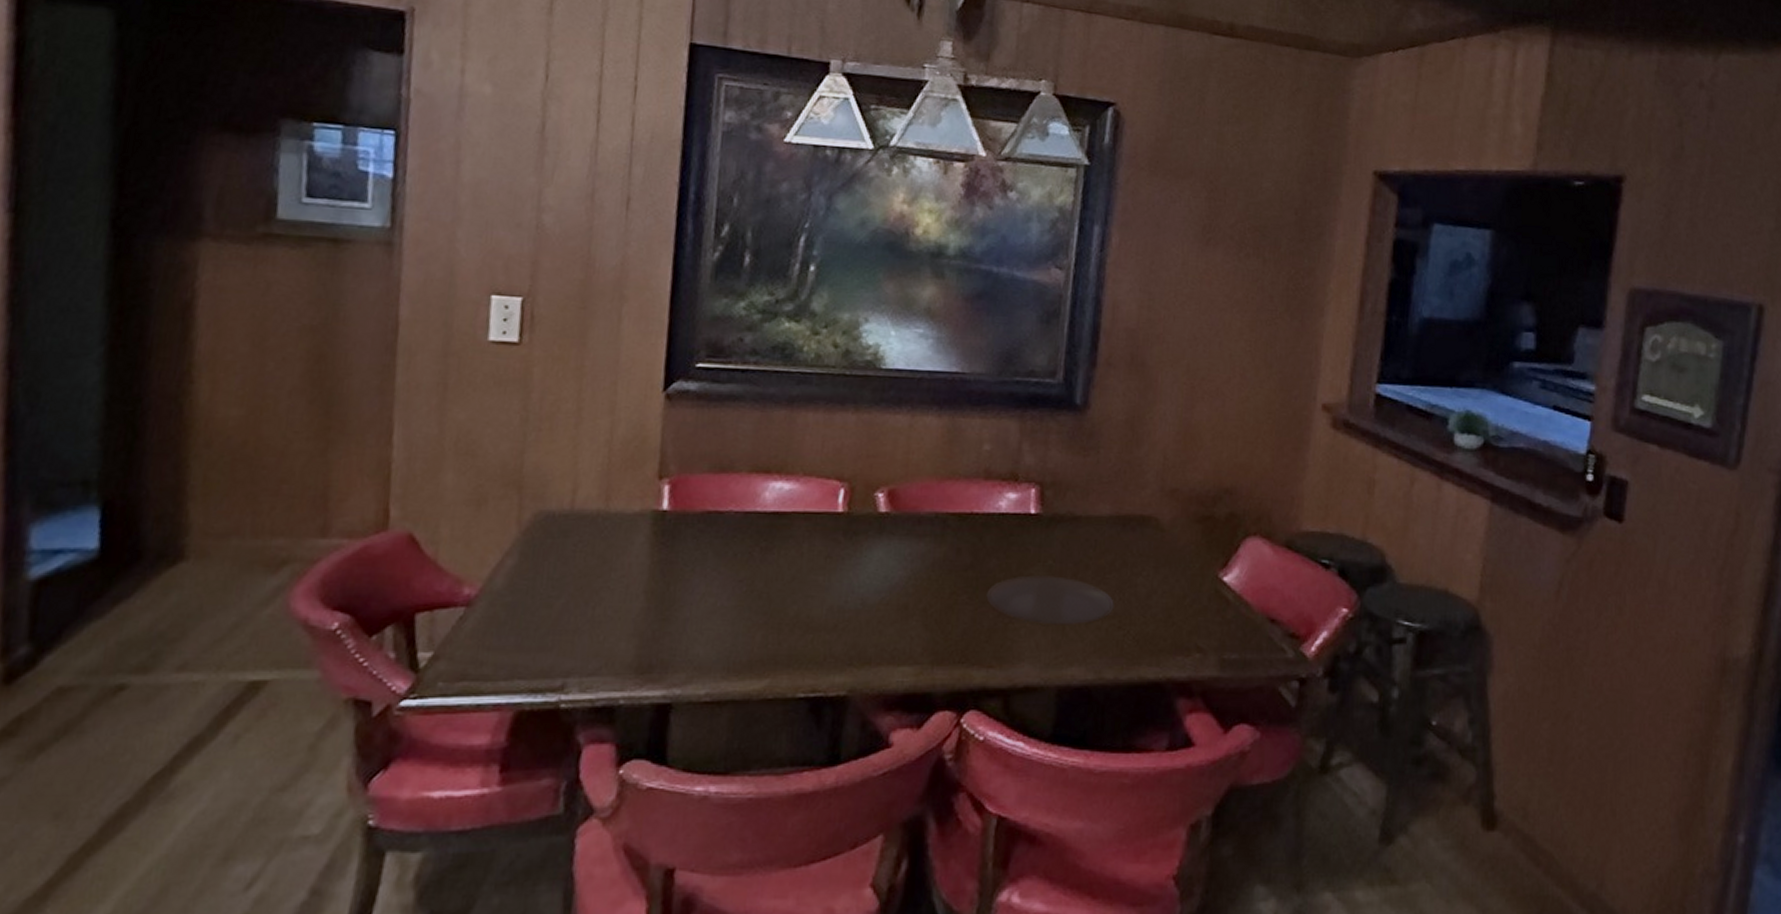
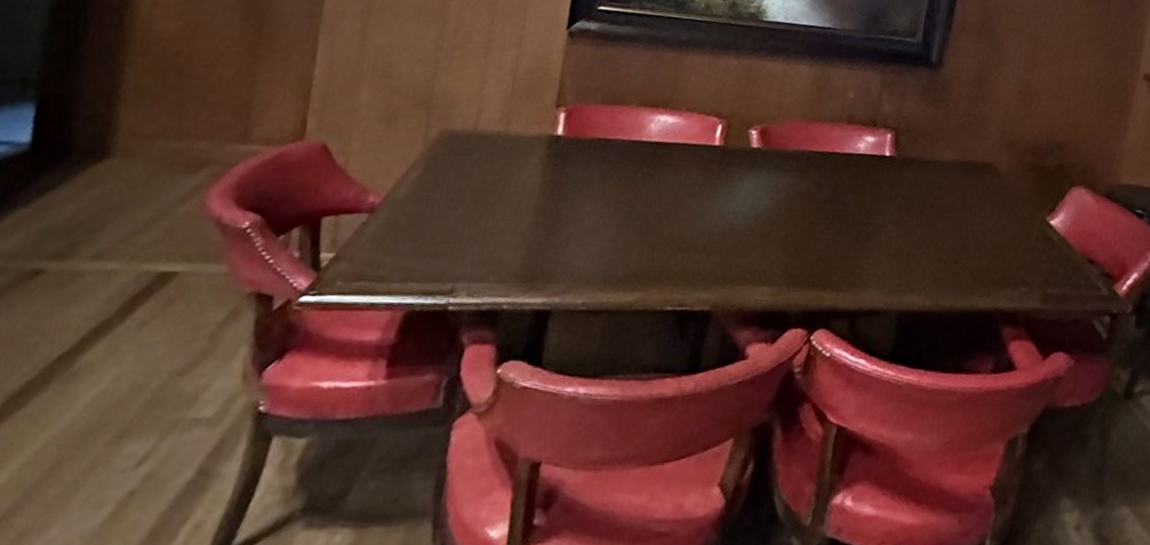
plate: present [986,575,1114,627] -> none [841,210,954,258]

